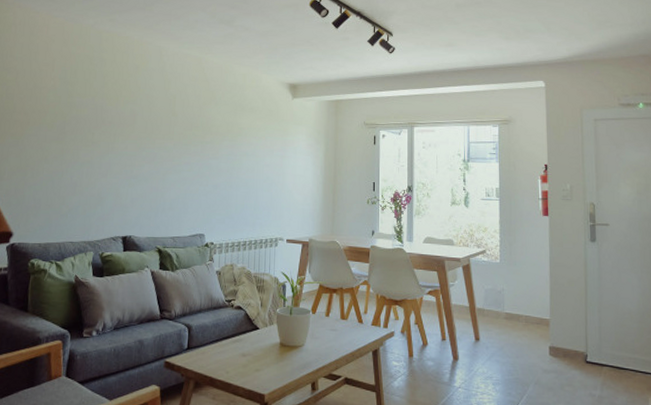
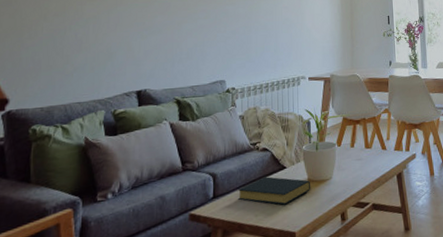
hardback book: none [210,335,282,366] -> present [237,176,310,205]

